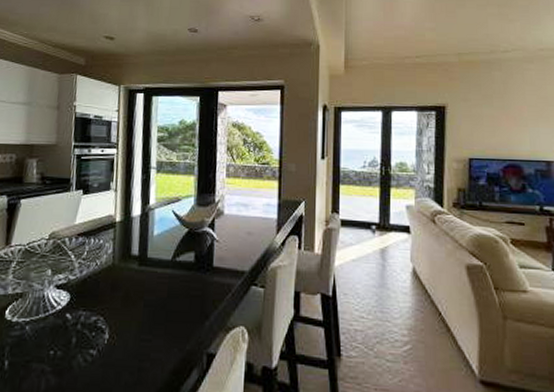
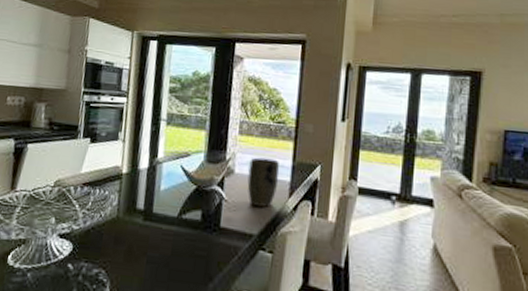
plant pot: none [237,198,267,246] -> present [247,157,280,208]

